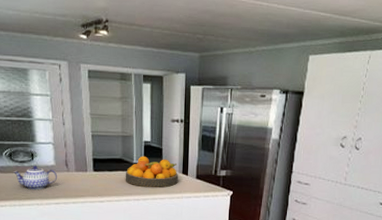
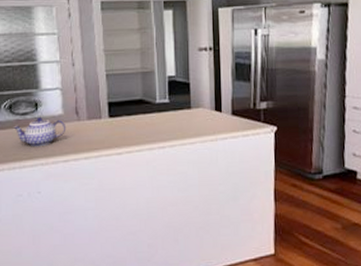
fruit bowl: present [125,156,178,188] -> none [147,93,210,131]

